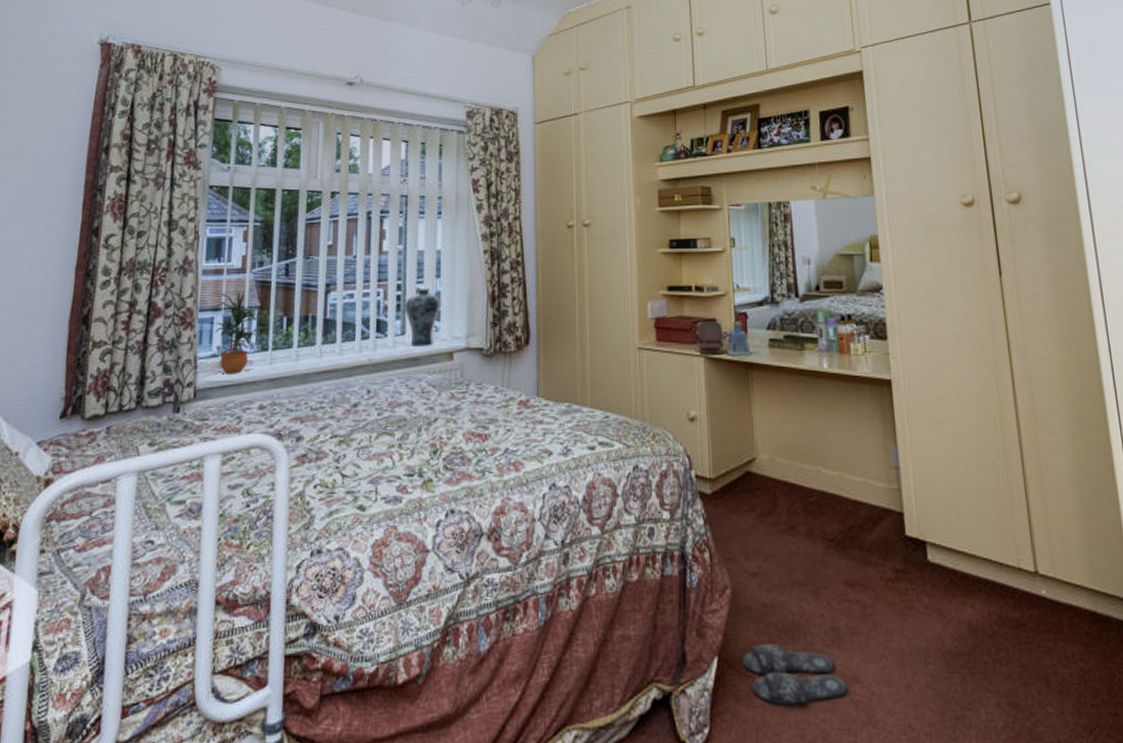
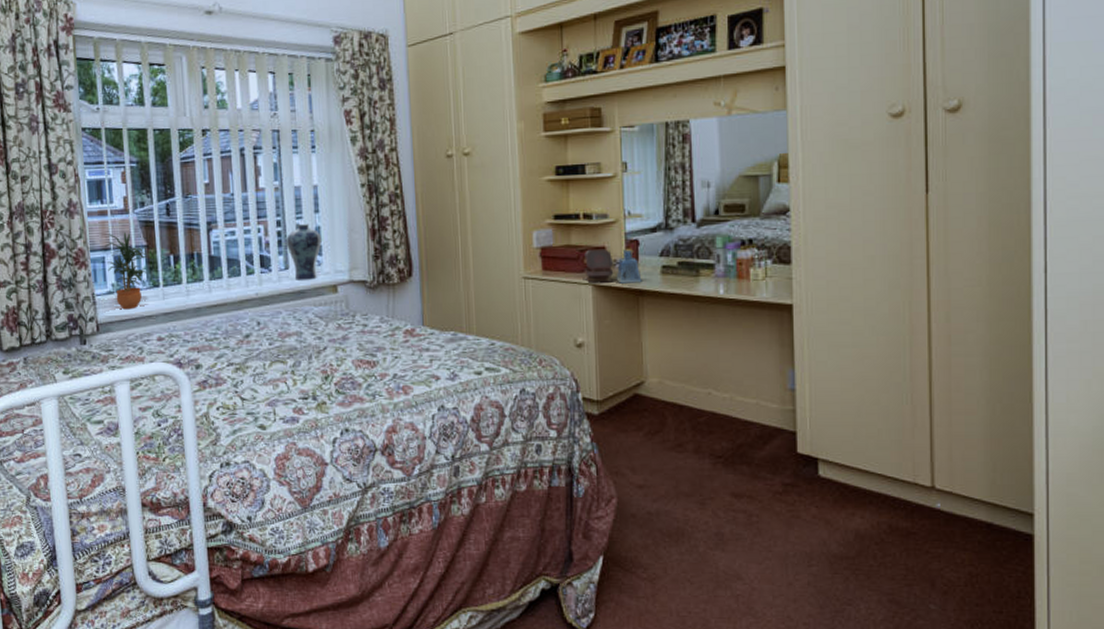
slippers: present [742,644,848,705] -> none [626,546,729,597]

